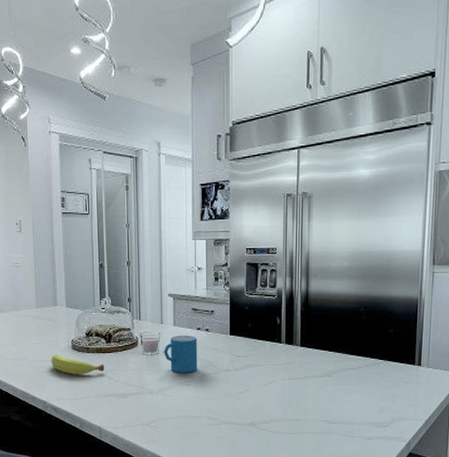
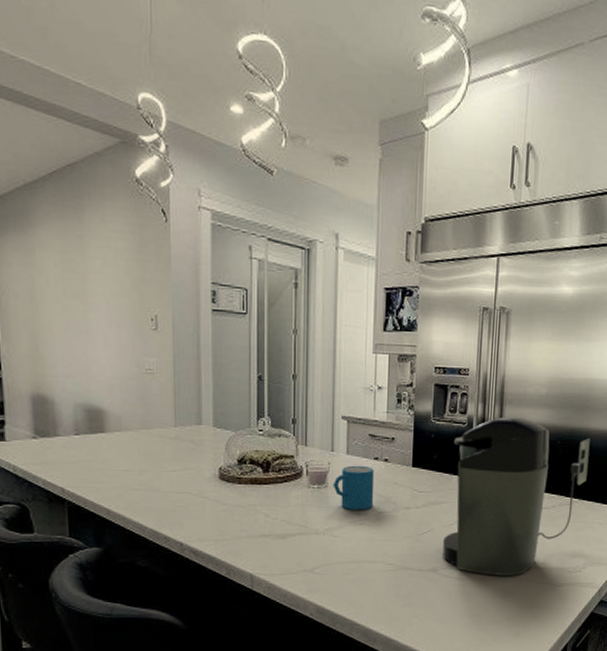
fruit: present [51,353,105,375] -> none [192,484,260,511]
coffee maker: none [259,288,392,430] -> present [442,417,590,576]

